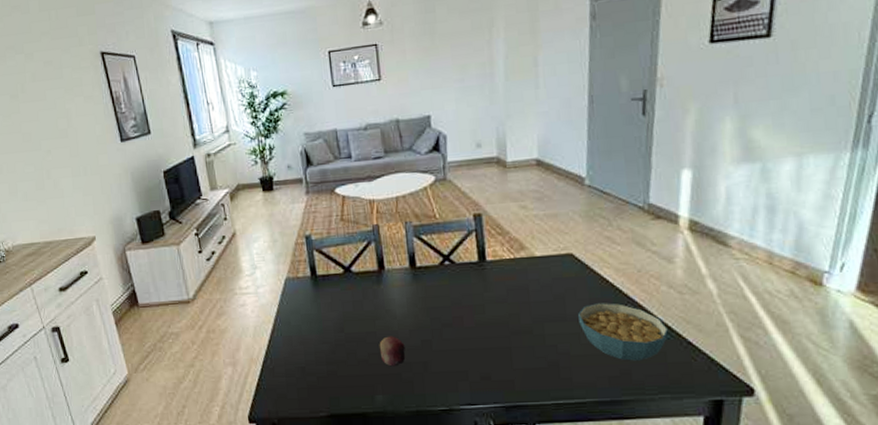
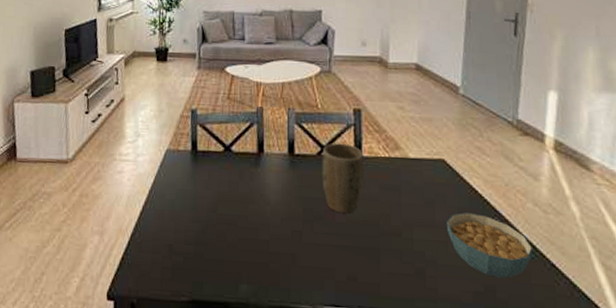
fruit: present [379,336,406,367] -> none [249,222,275,255]
plant pot: none [444,250,490,319] -> present [322,143,364,214]

